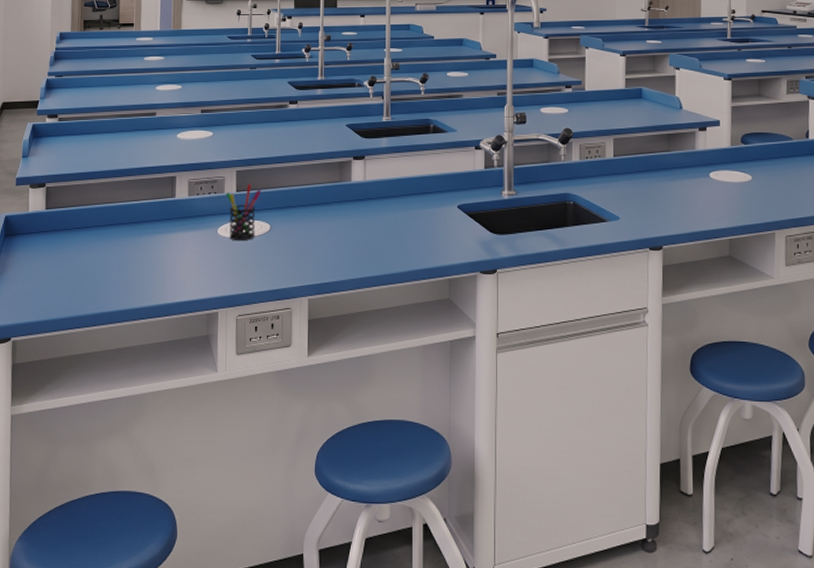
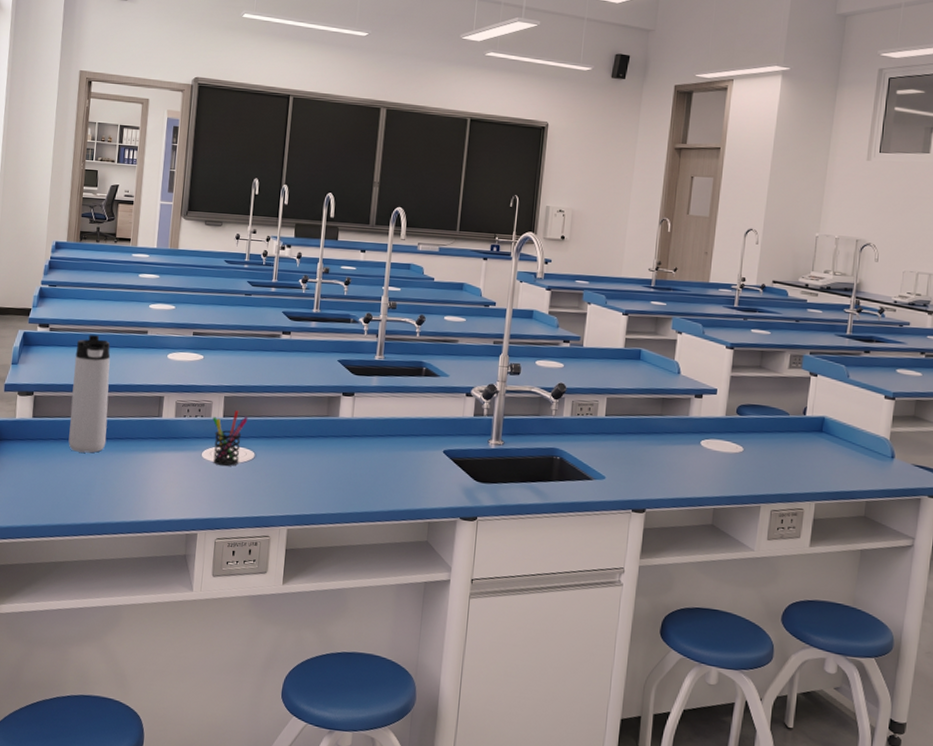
thermos bottle: none [83,121,121,240] -> present [68,335,111,453]

